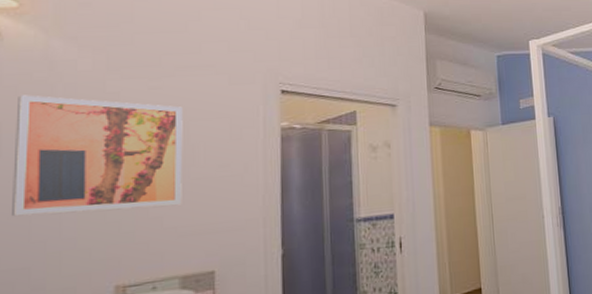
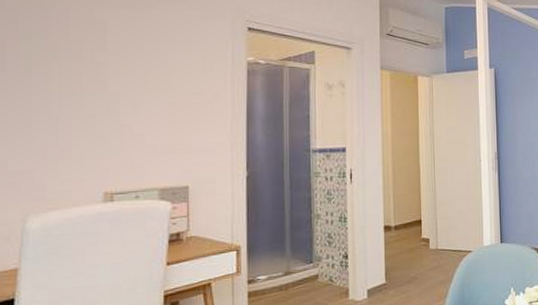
wall art: present [10,95,183,217] -> none [15,17,161,127]

